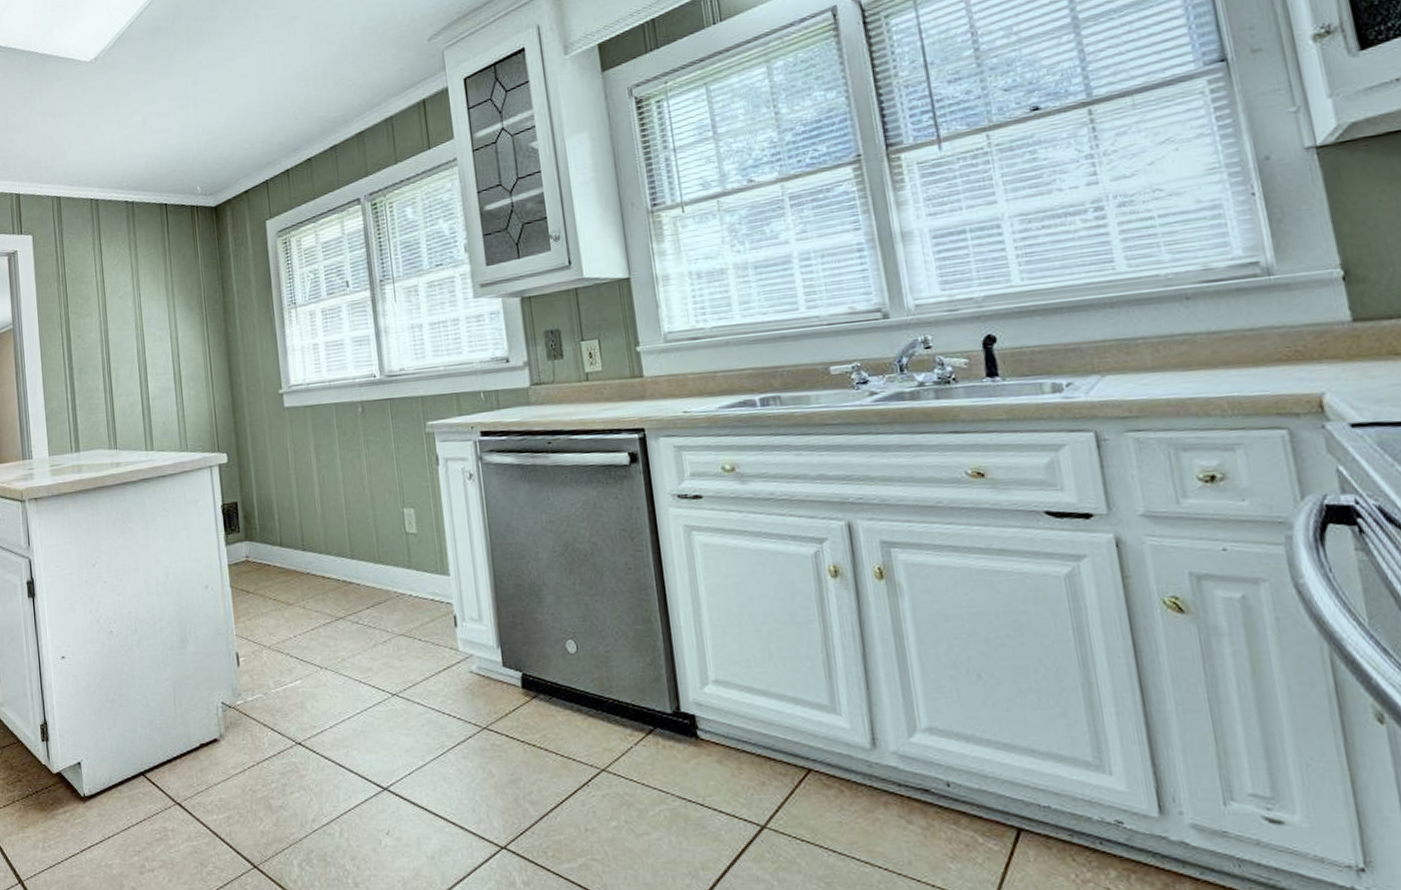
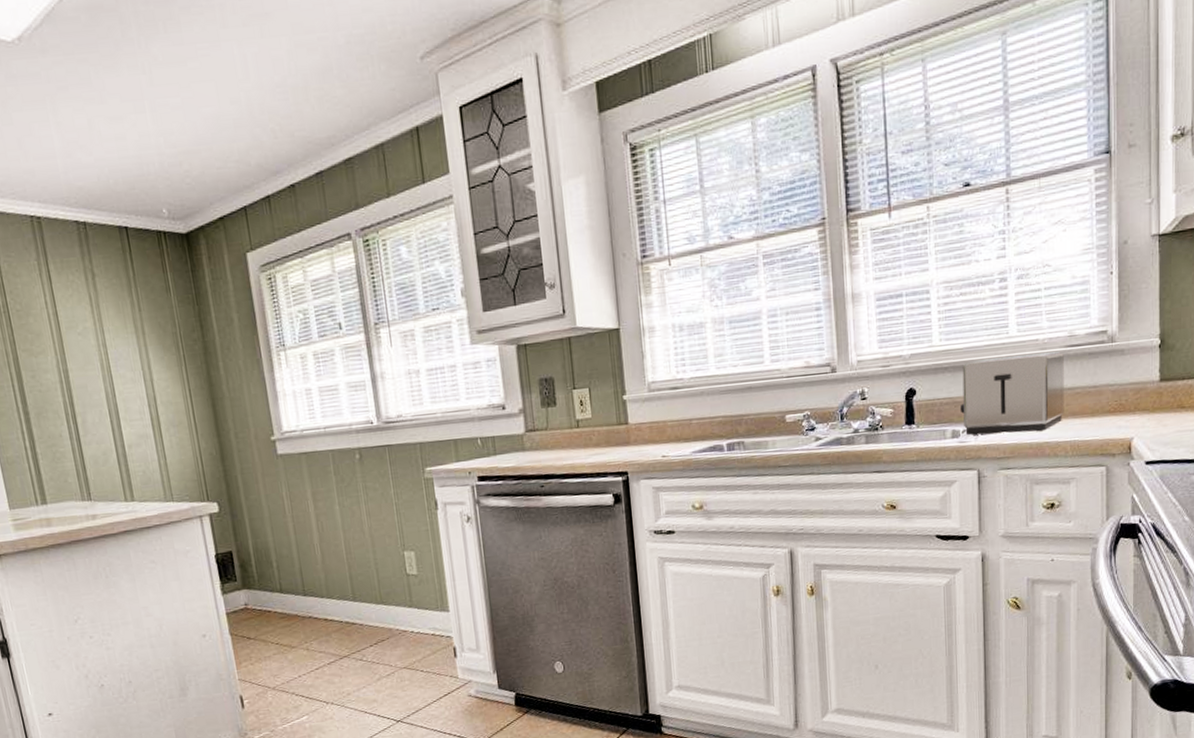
toaster: none [1056,288,1212,390] -> present [959,351,1064,435]

